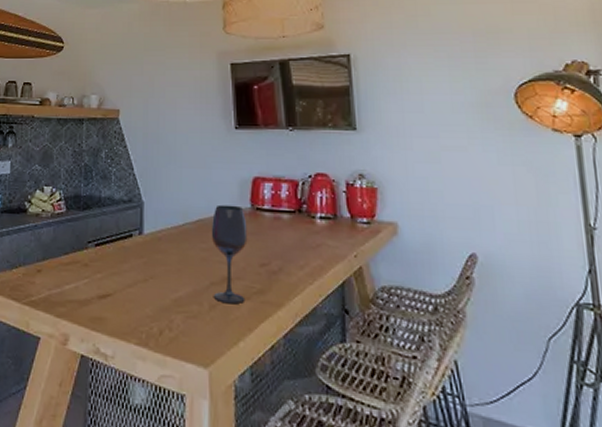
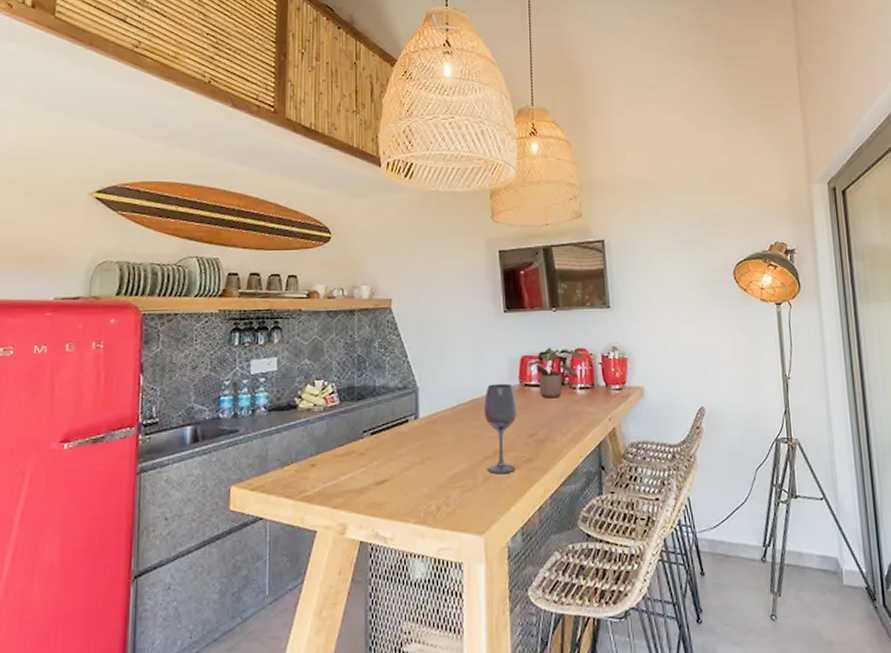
potted plant: none [258,170,325,227] -> present [525,348,584,399]

